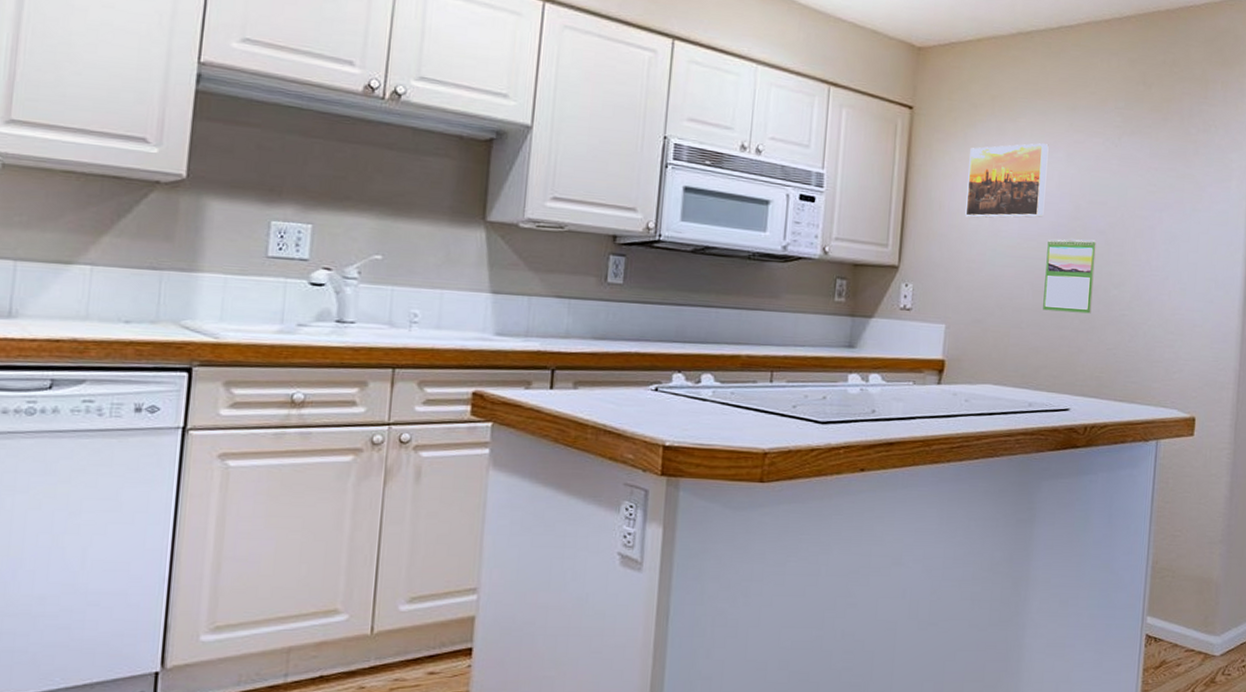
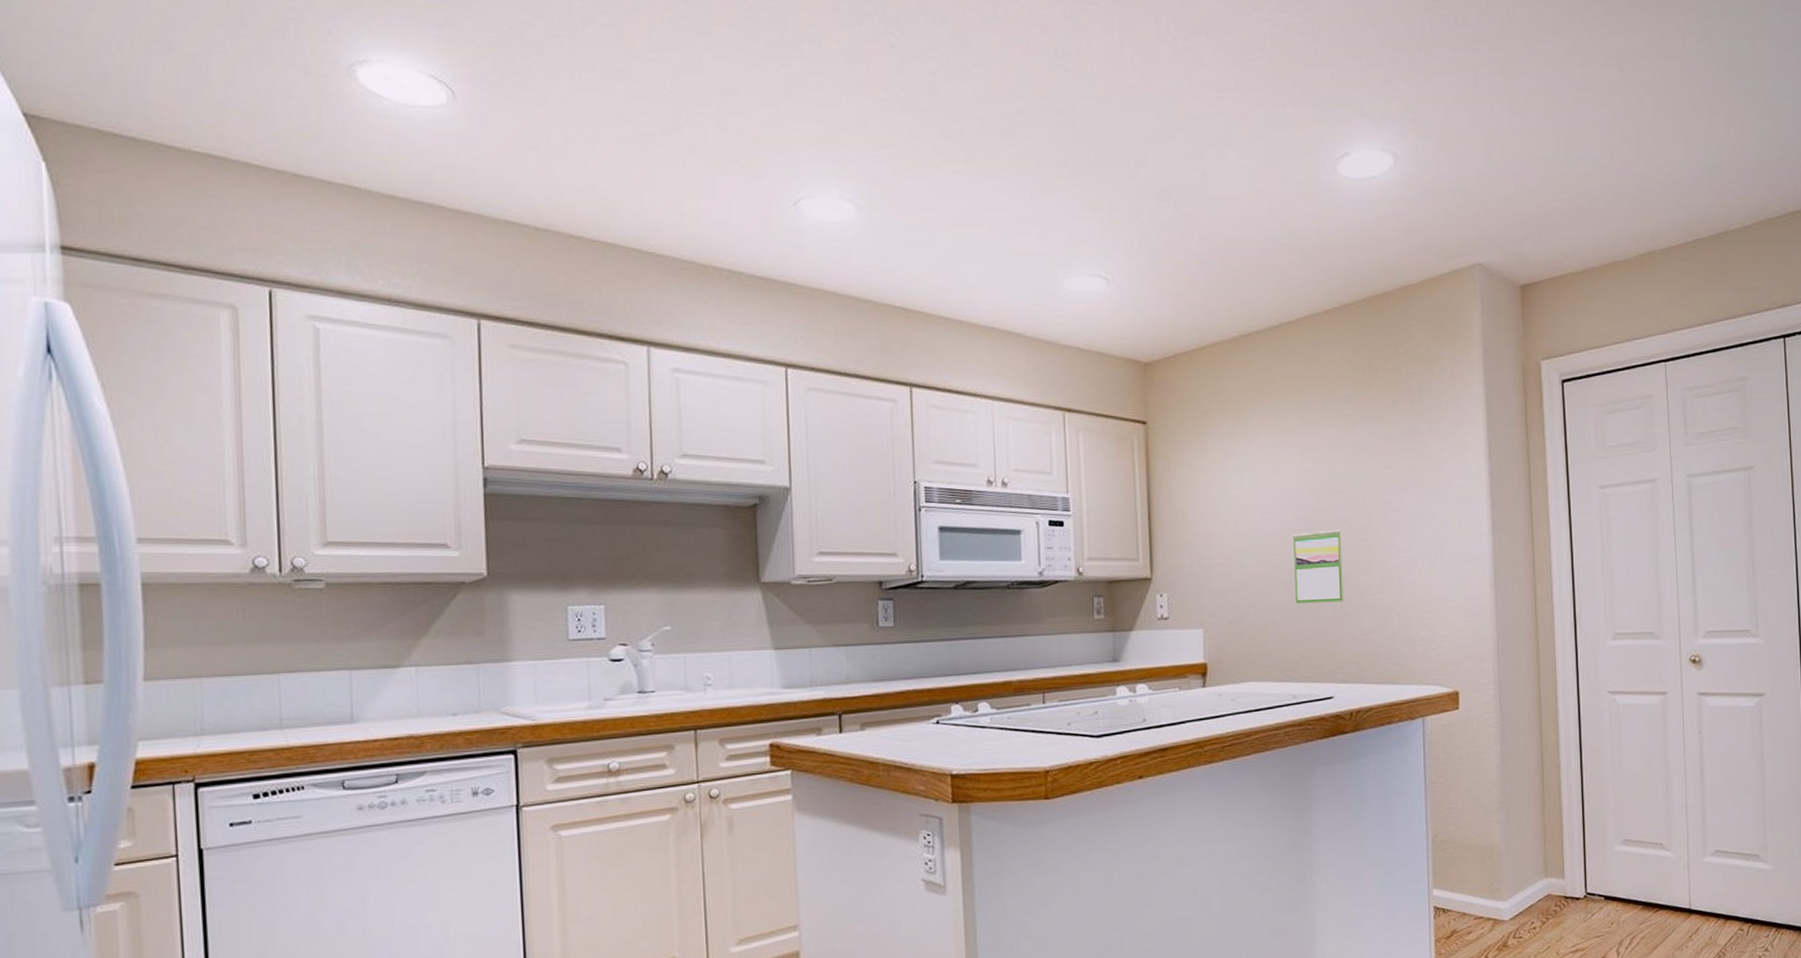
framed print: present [965,143,1049,218] -> none [1207,441,1286,522]

